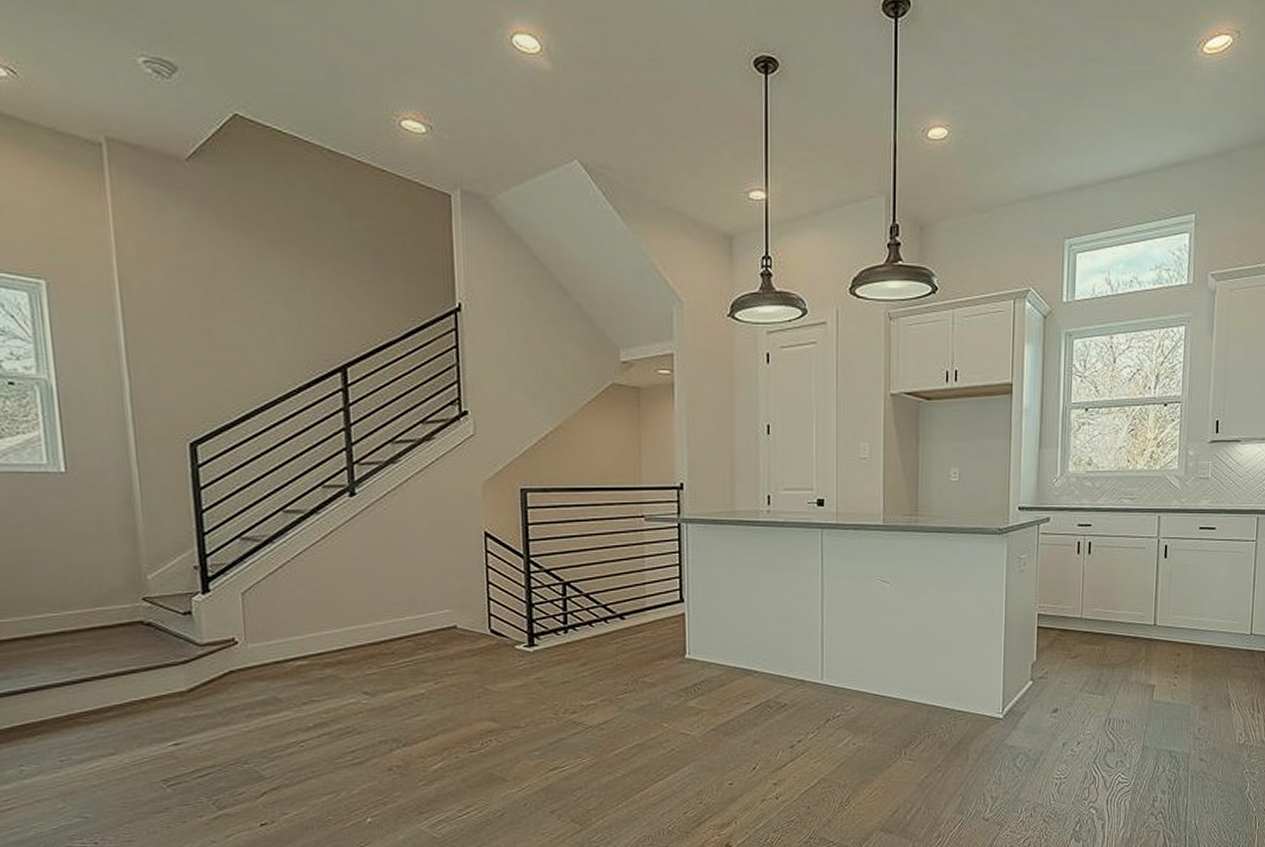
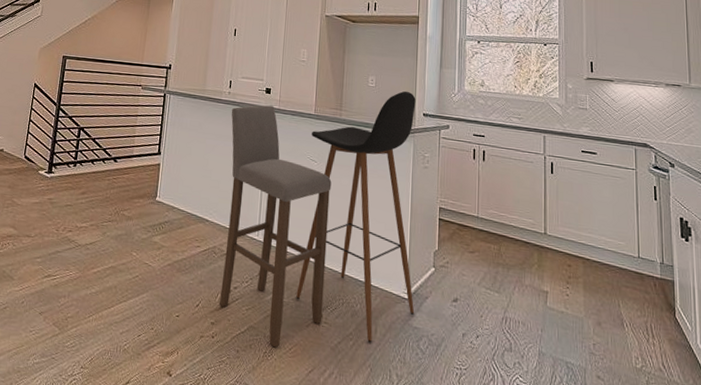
bar stool: none [773,521,909,796] -> present [220,105,332,348]
bar stool: none [873,481,1011,771] -> present [296,91,416,343]

